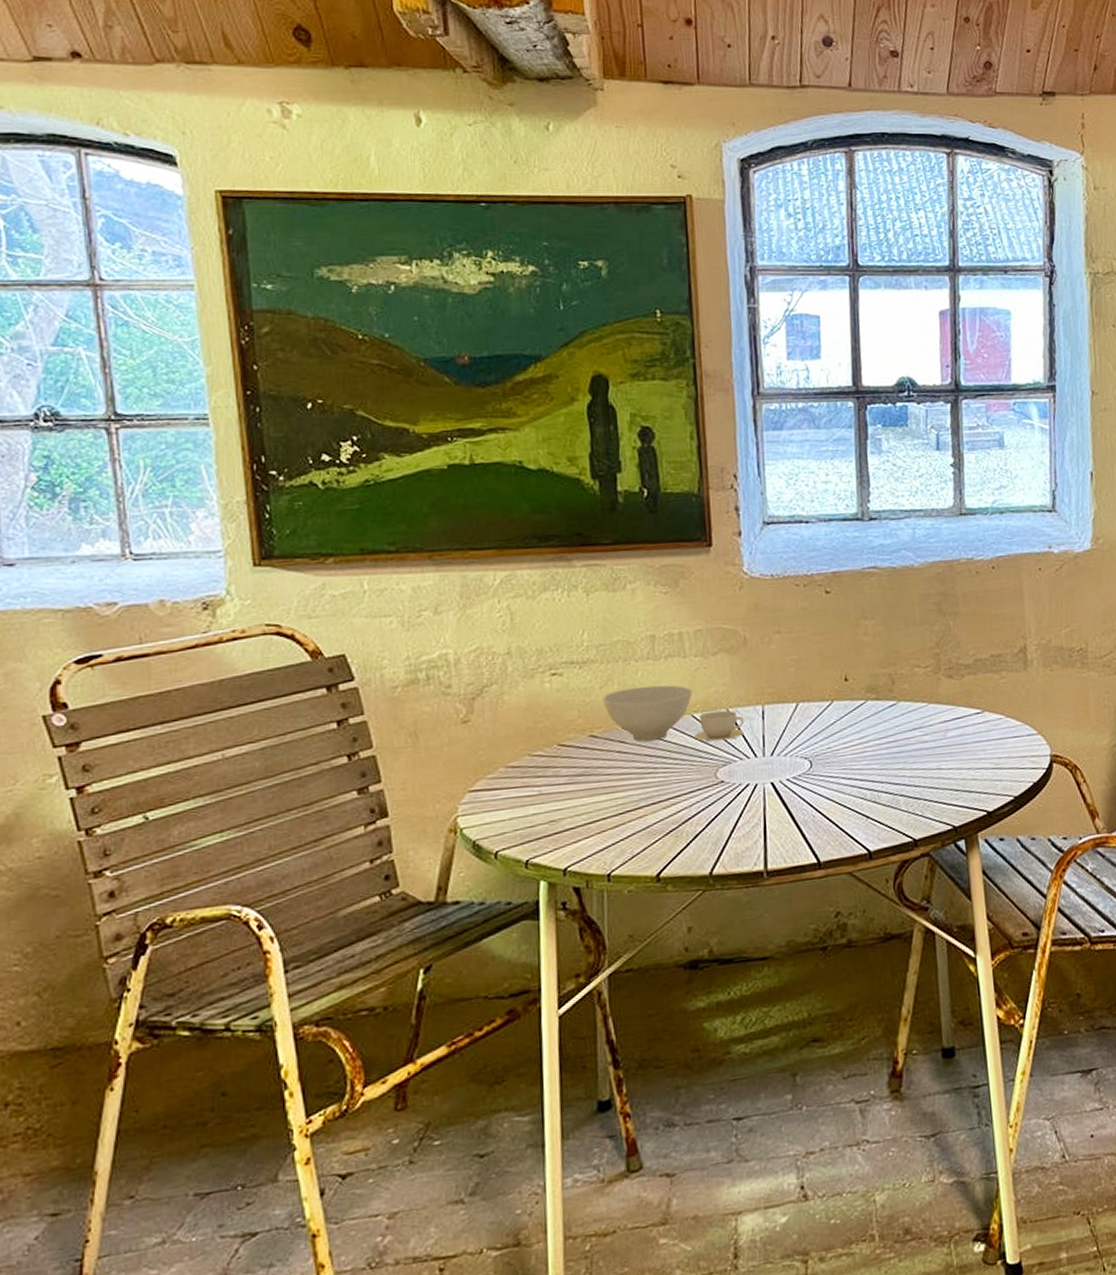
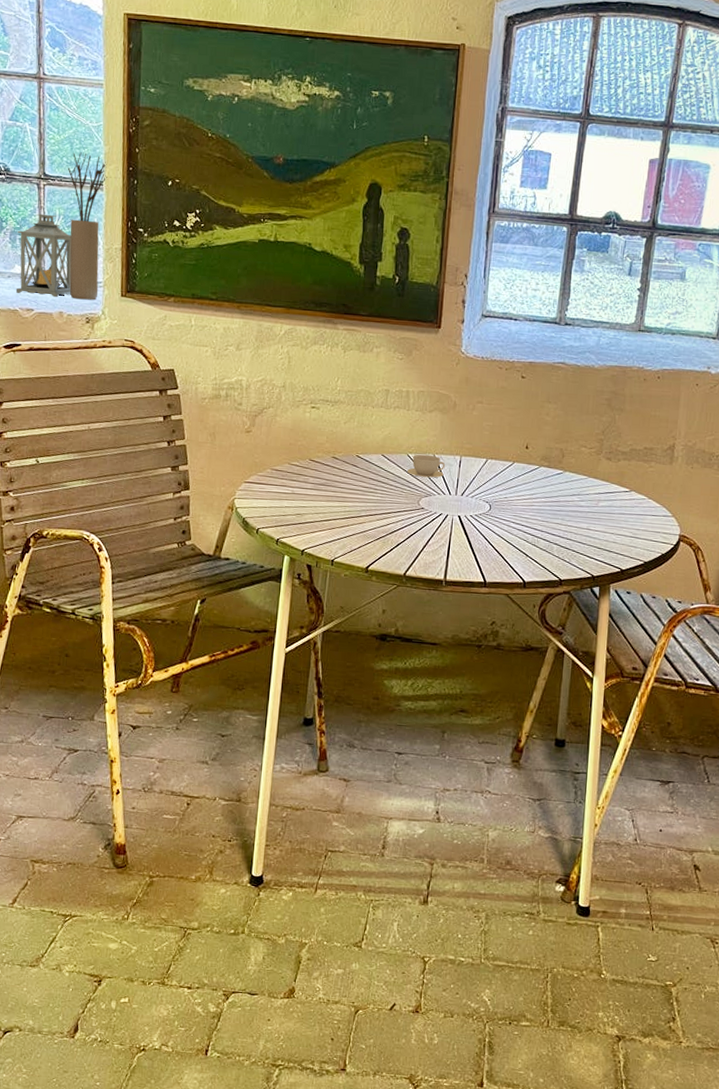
lantern: none [80,468,175,585] -> present [15,213,72,298]
vase: none [151,378,218,580] -> present [67,152,107,301]
bowl: present [602,685,693,742] -> none [345,426,411,469]

